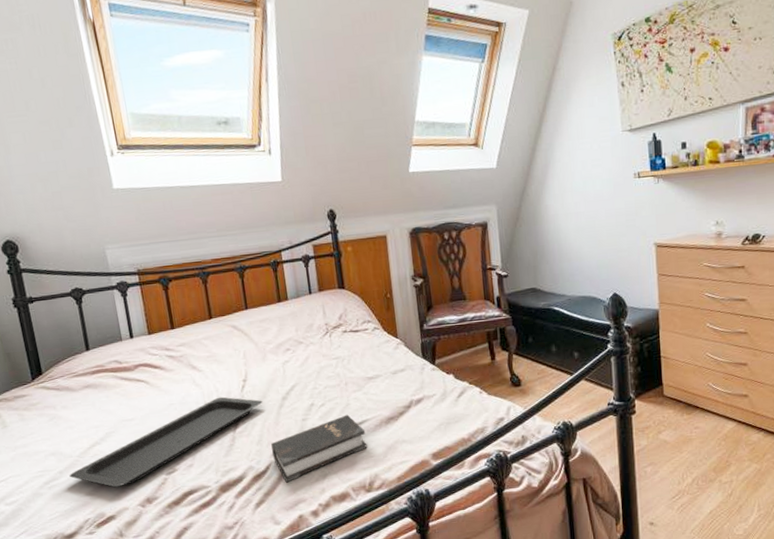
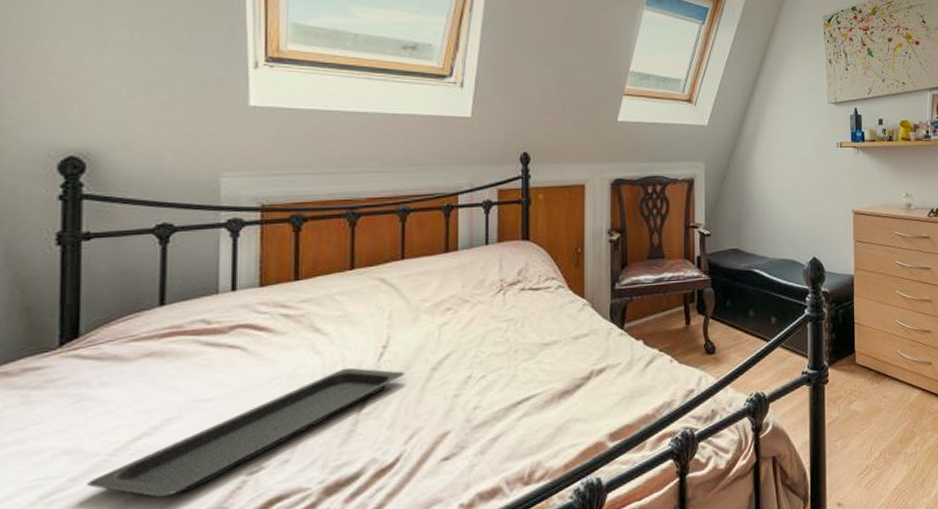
hardback book: present [271,414,368,483] -> none [407,388,532,479]

